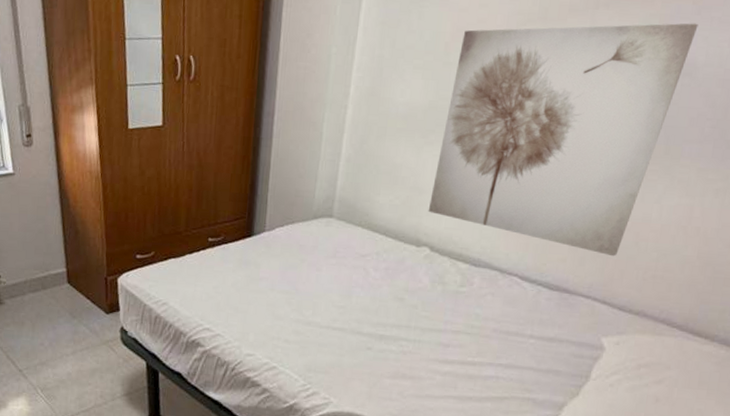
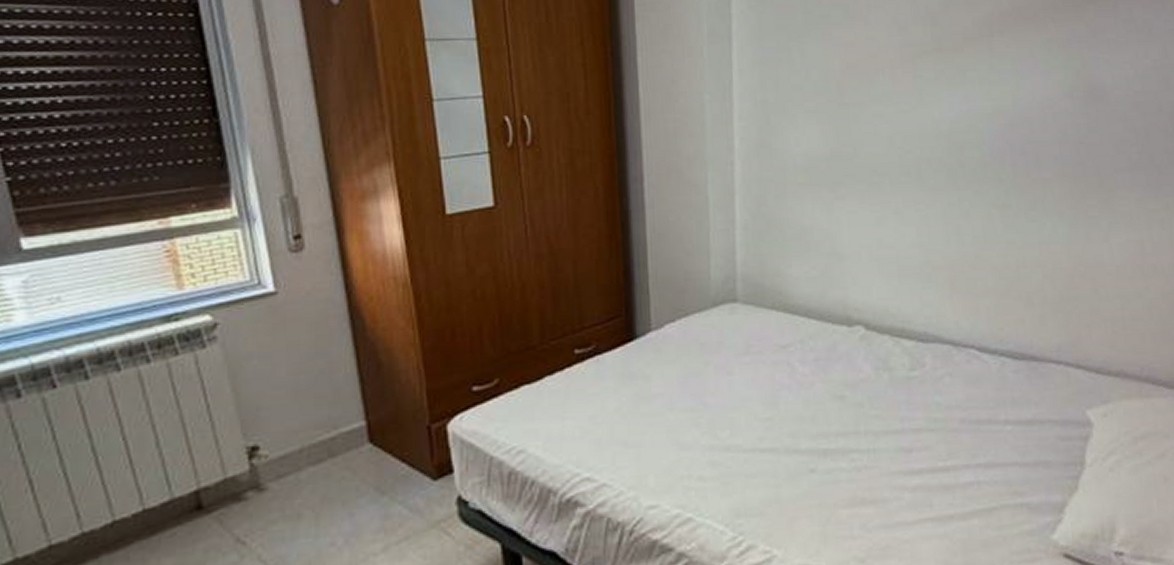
wall art: present [428,23,698,257] -> none [853,46,1097,310]

